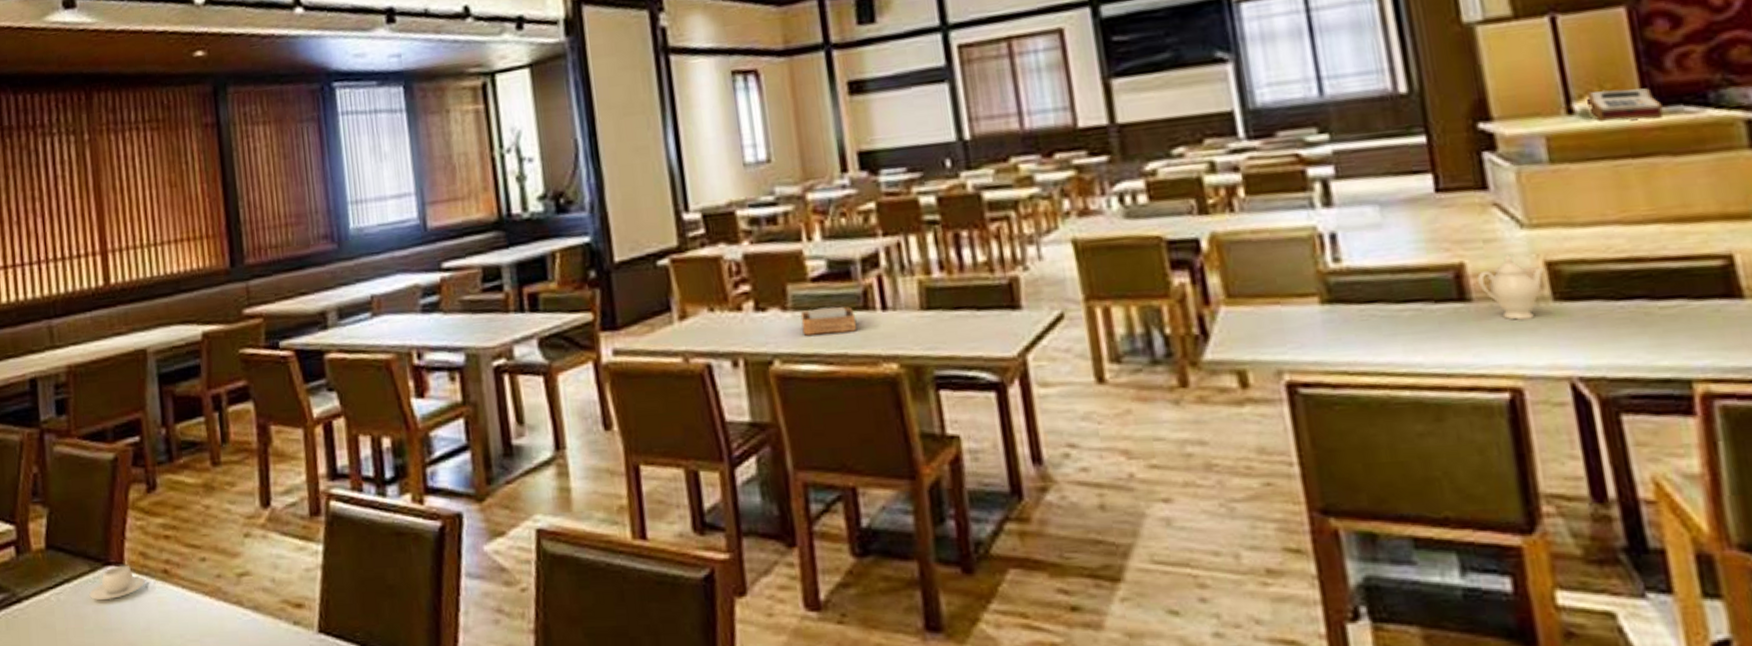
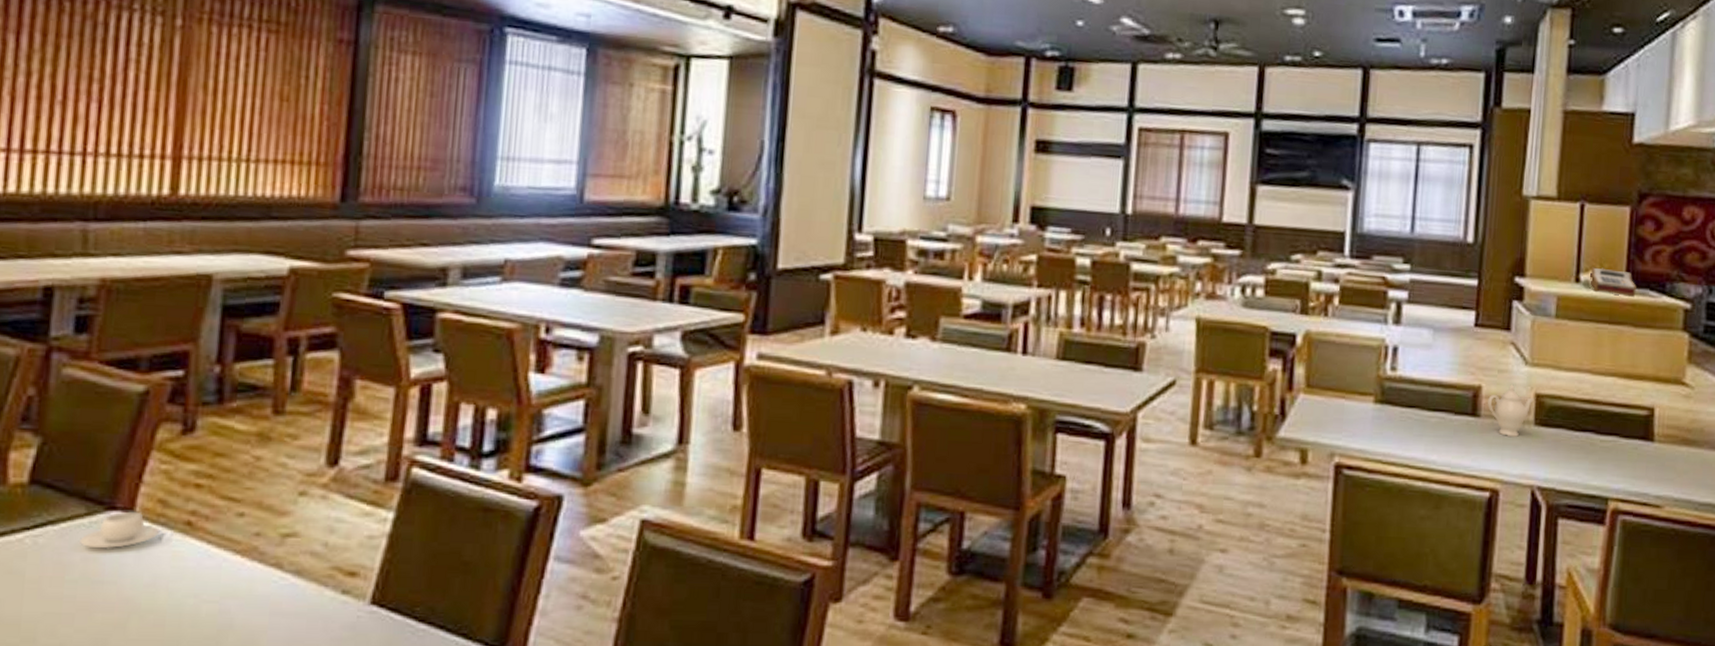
napkin holder: present [800,306,858,336] -> none [946,343,998,370]

